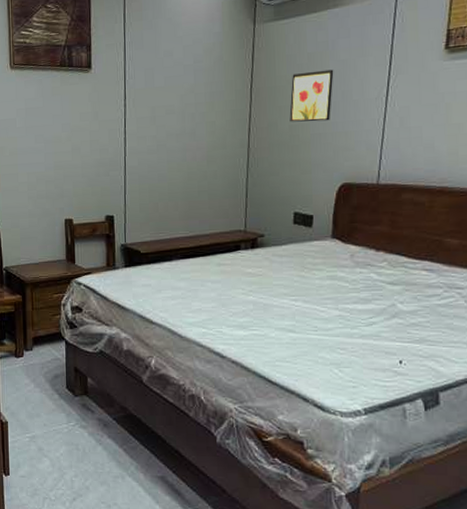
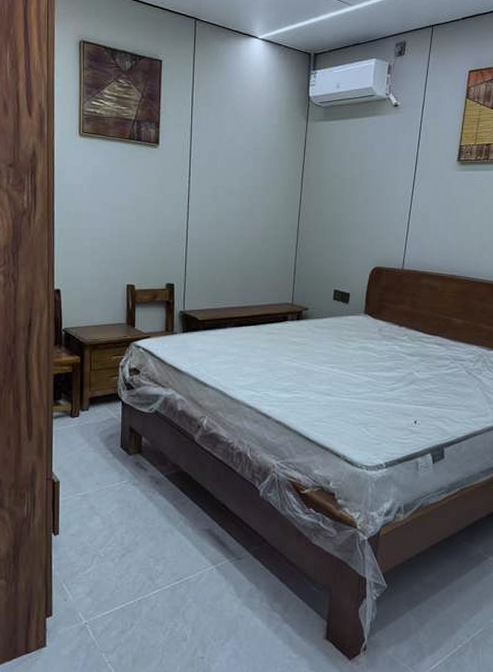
wall art: present [289,69,334,122] -> none [333,168,371,212]

